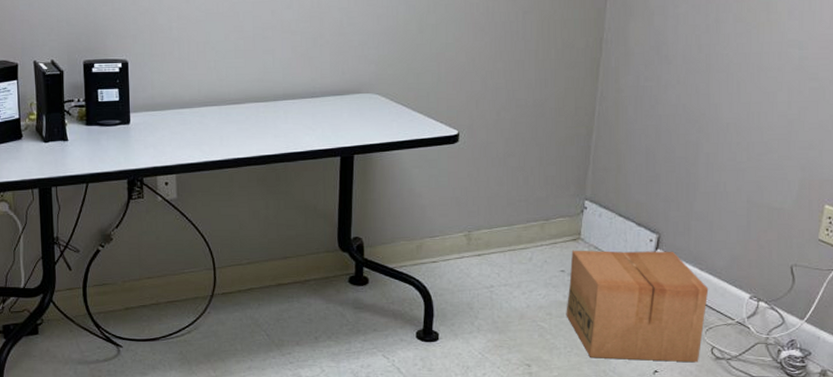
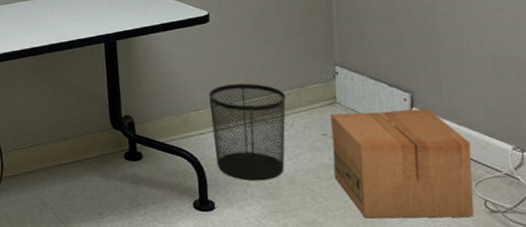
waste bin: none [446,212,528,313] -> present [209,83,286,180]

